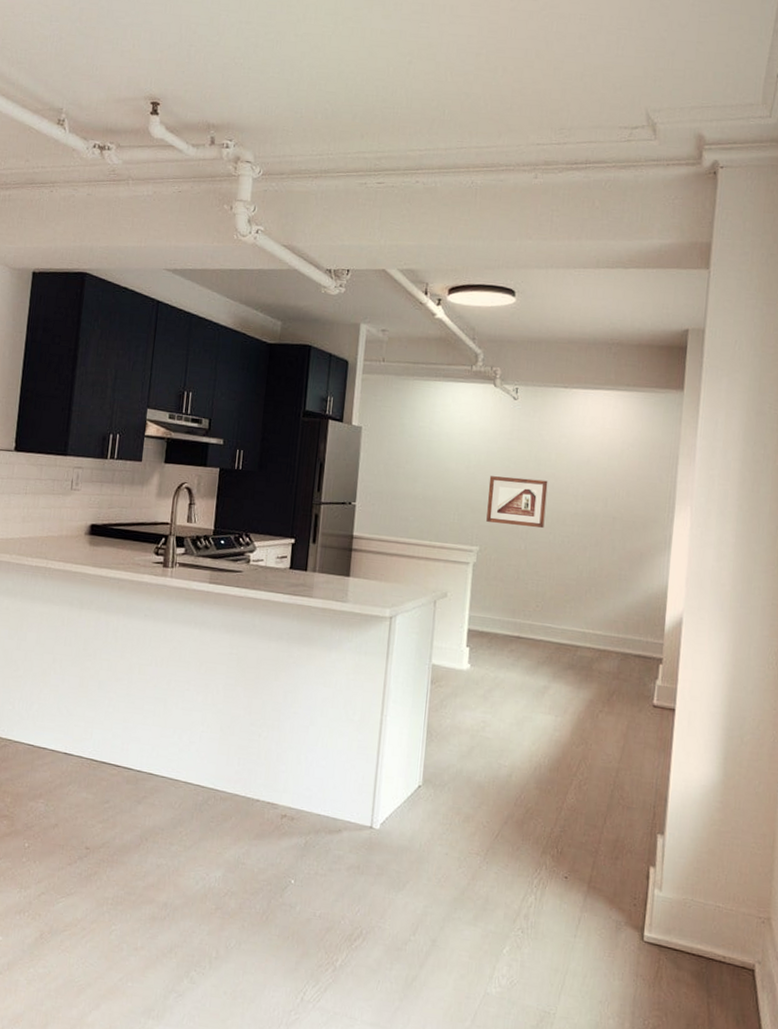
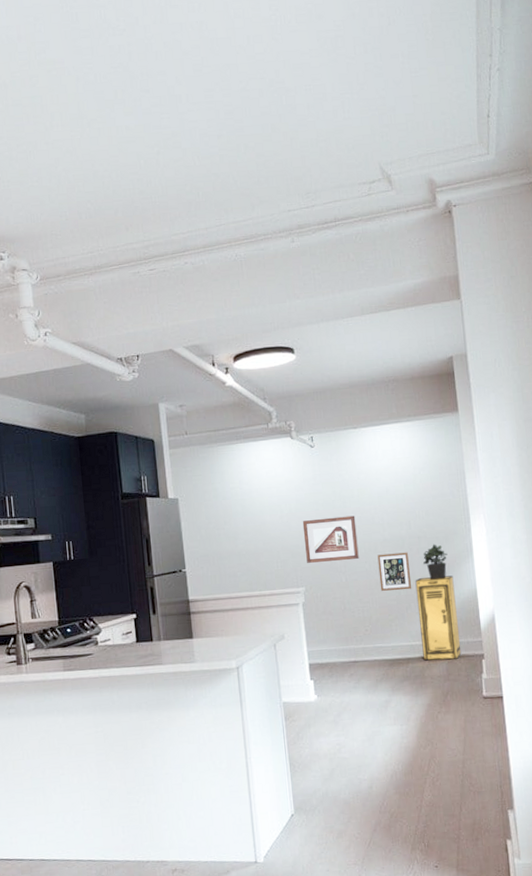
picture frame: none [561,527,599,572] -> present [377,552,412,591]
storage cabinet: none [594,562,644,658] -> present [415,575,462,661]
potted plant: none [614,528,643,569] -> present [423,544,448,580]

